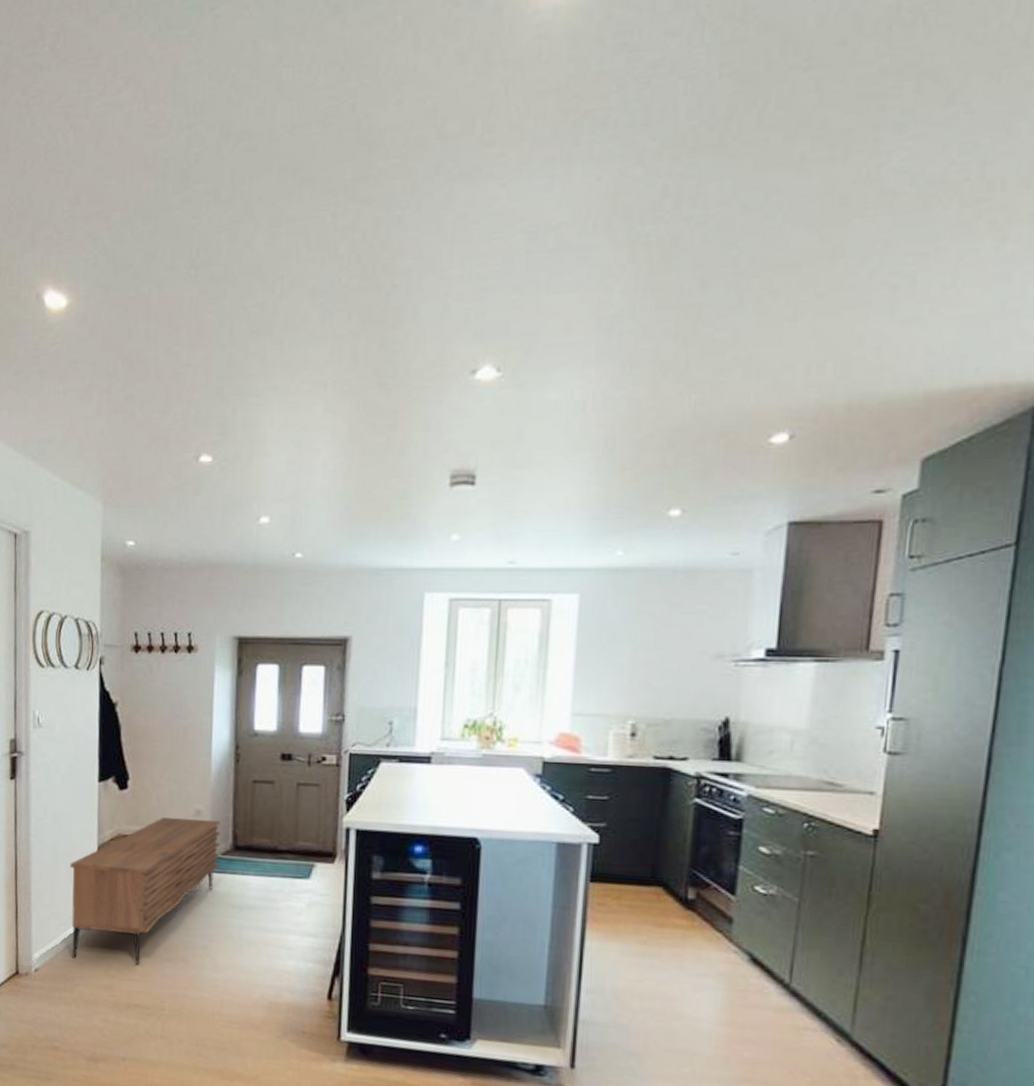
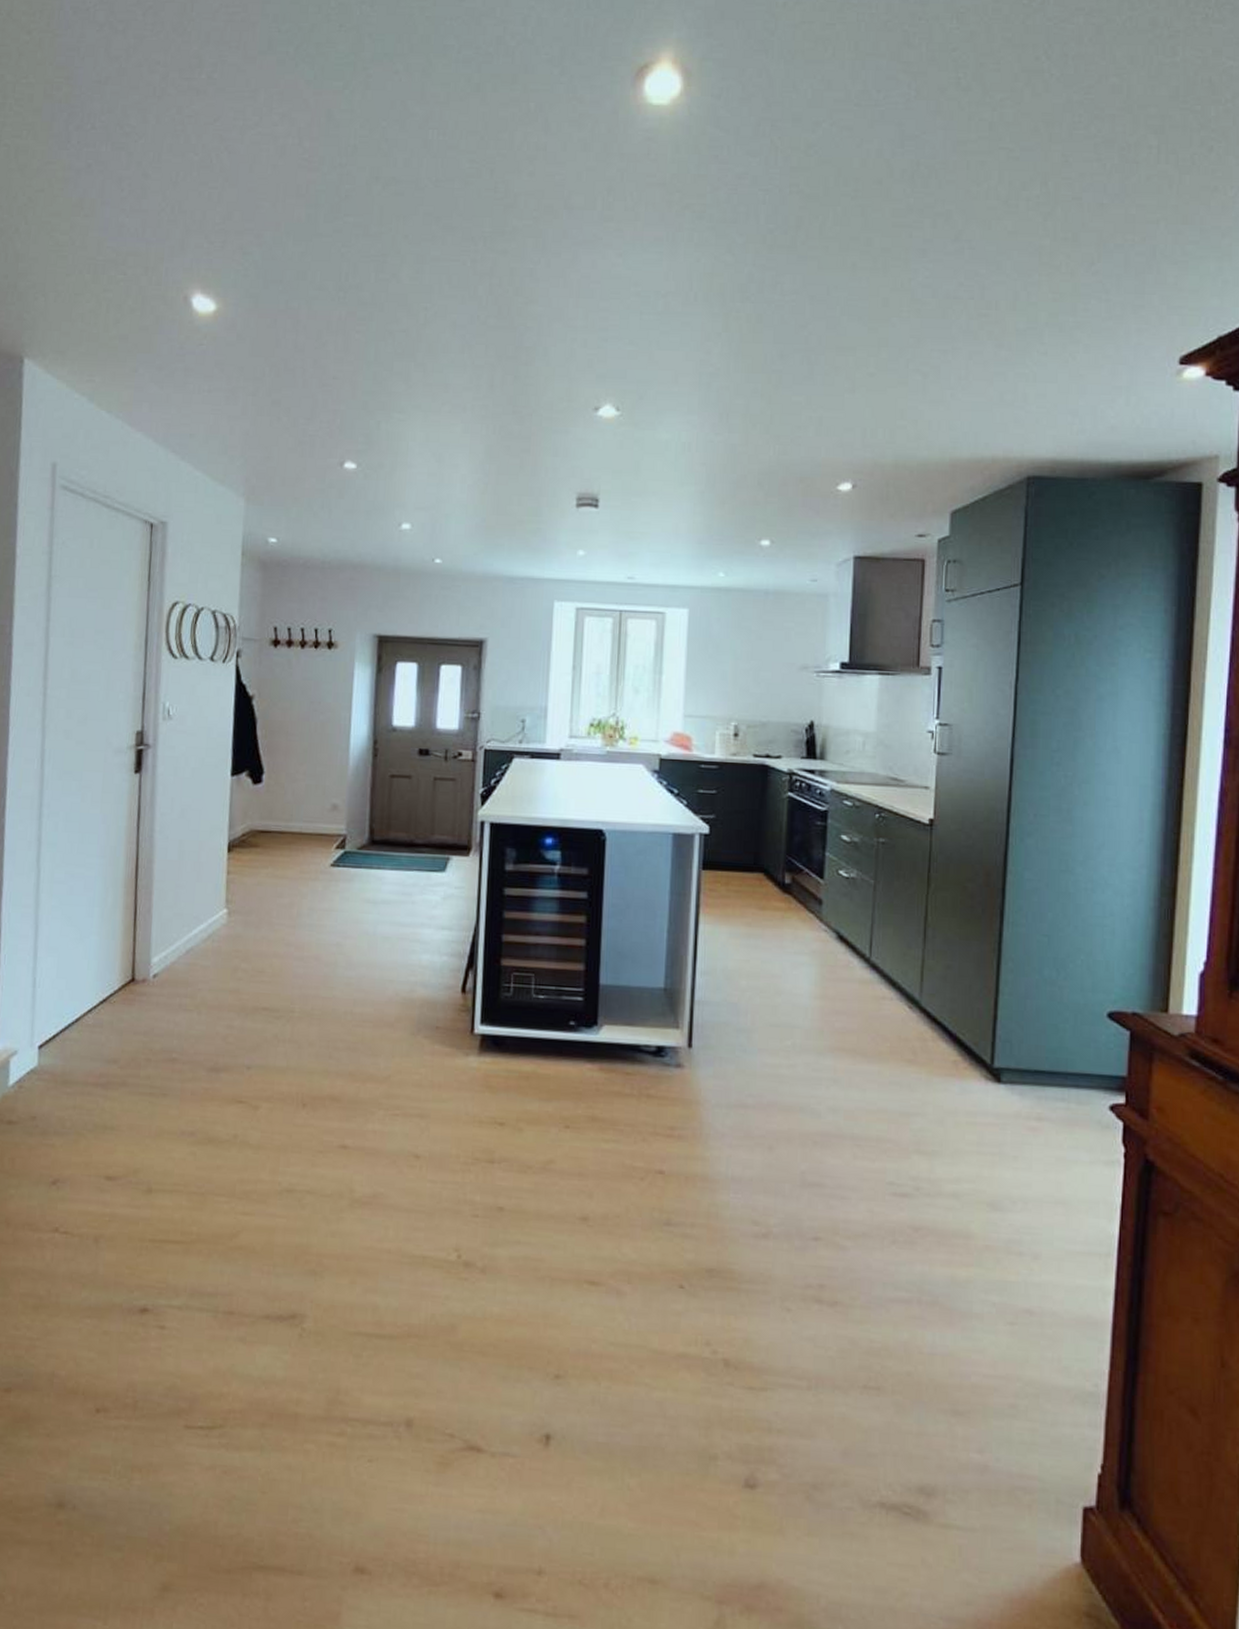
sideboard: present [70,817,221,964] -> none [195,812,357,965]

